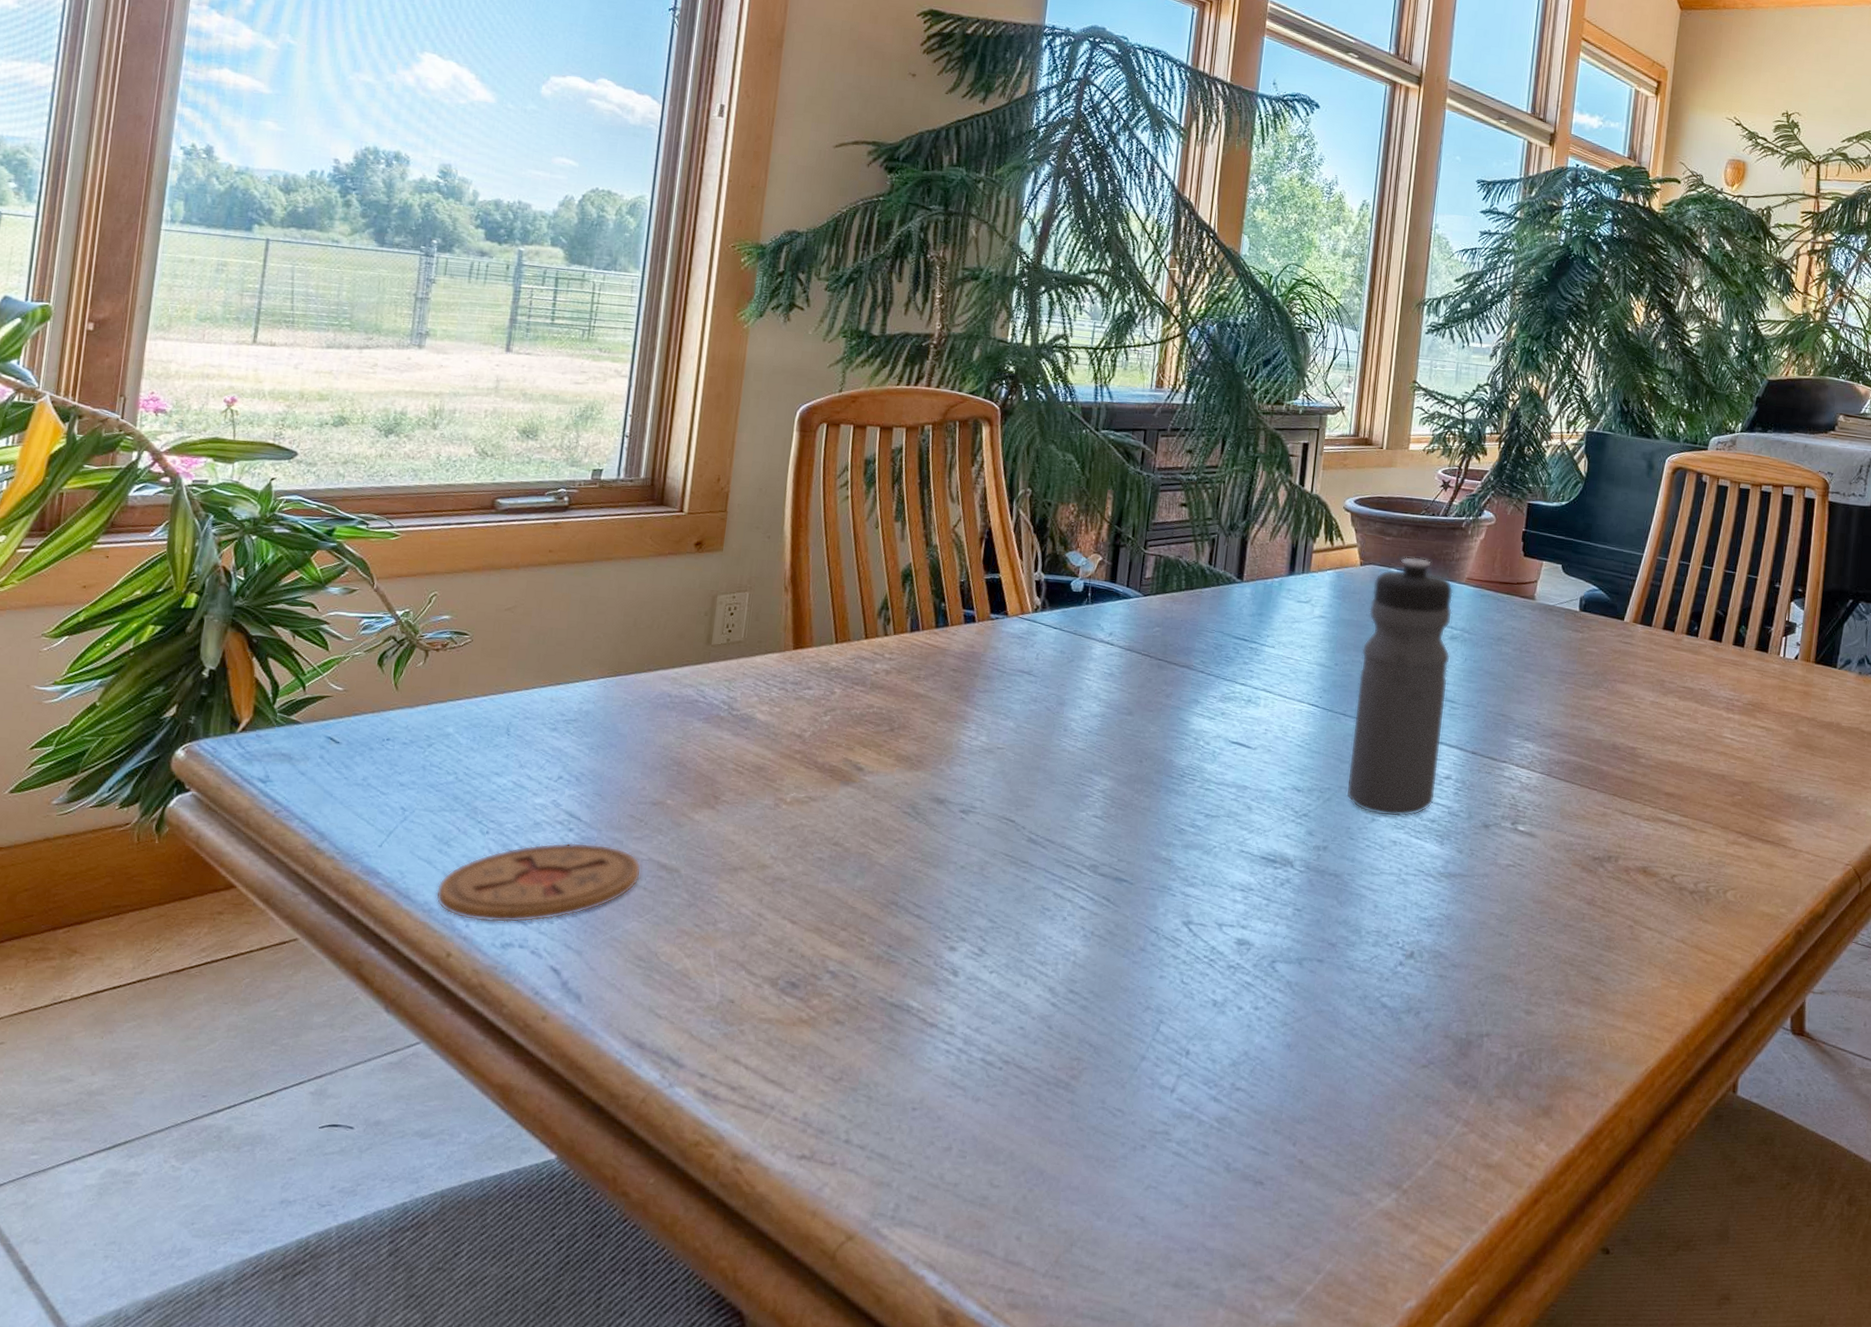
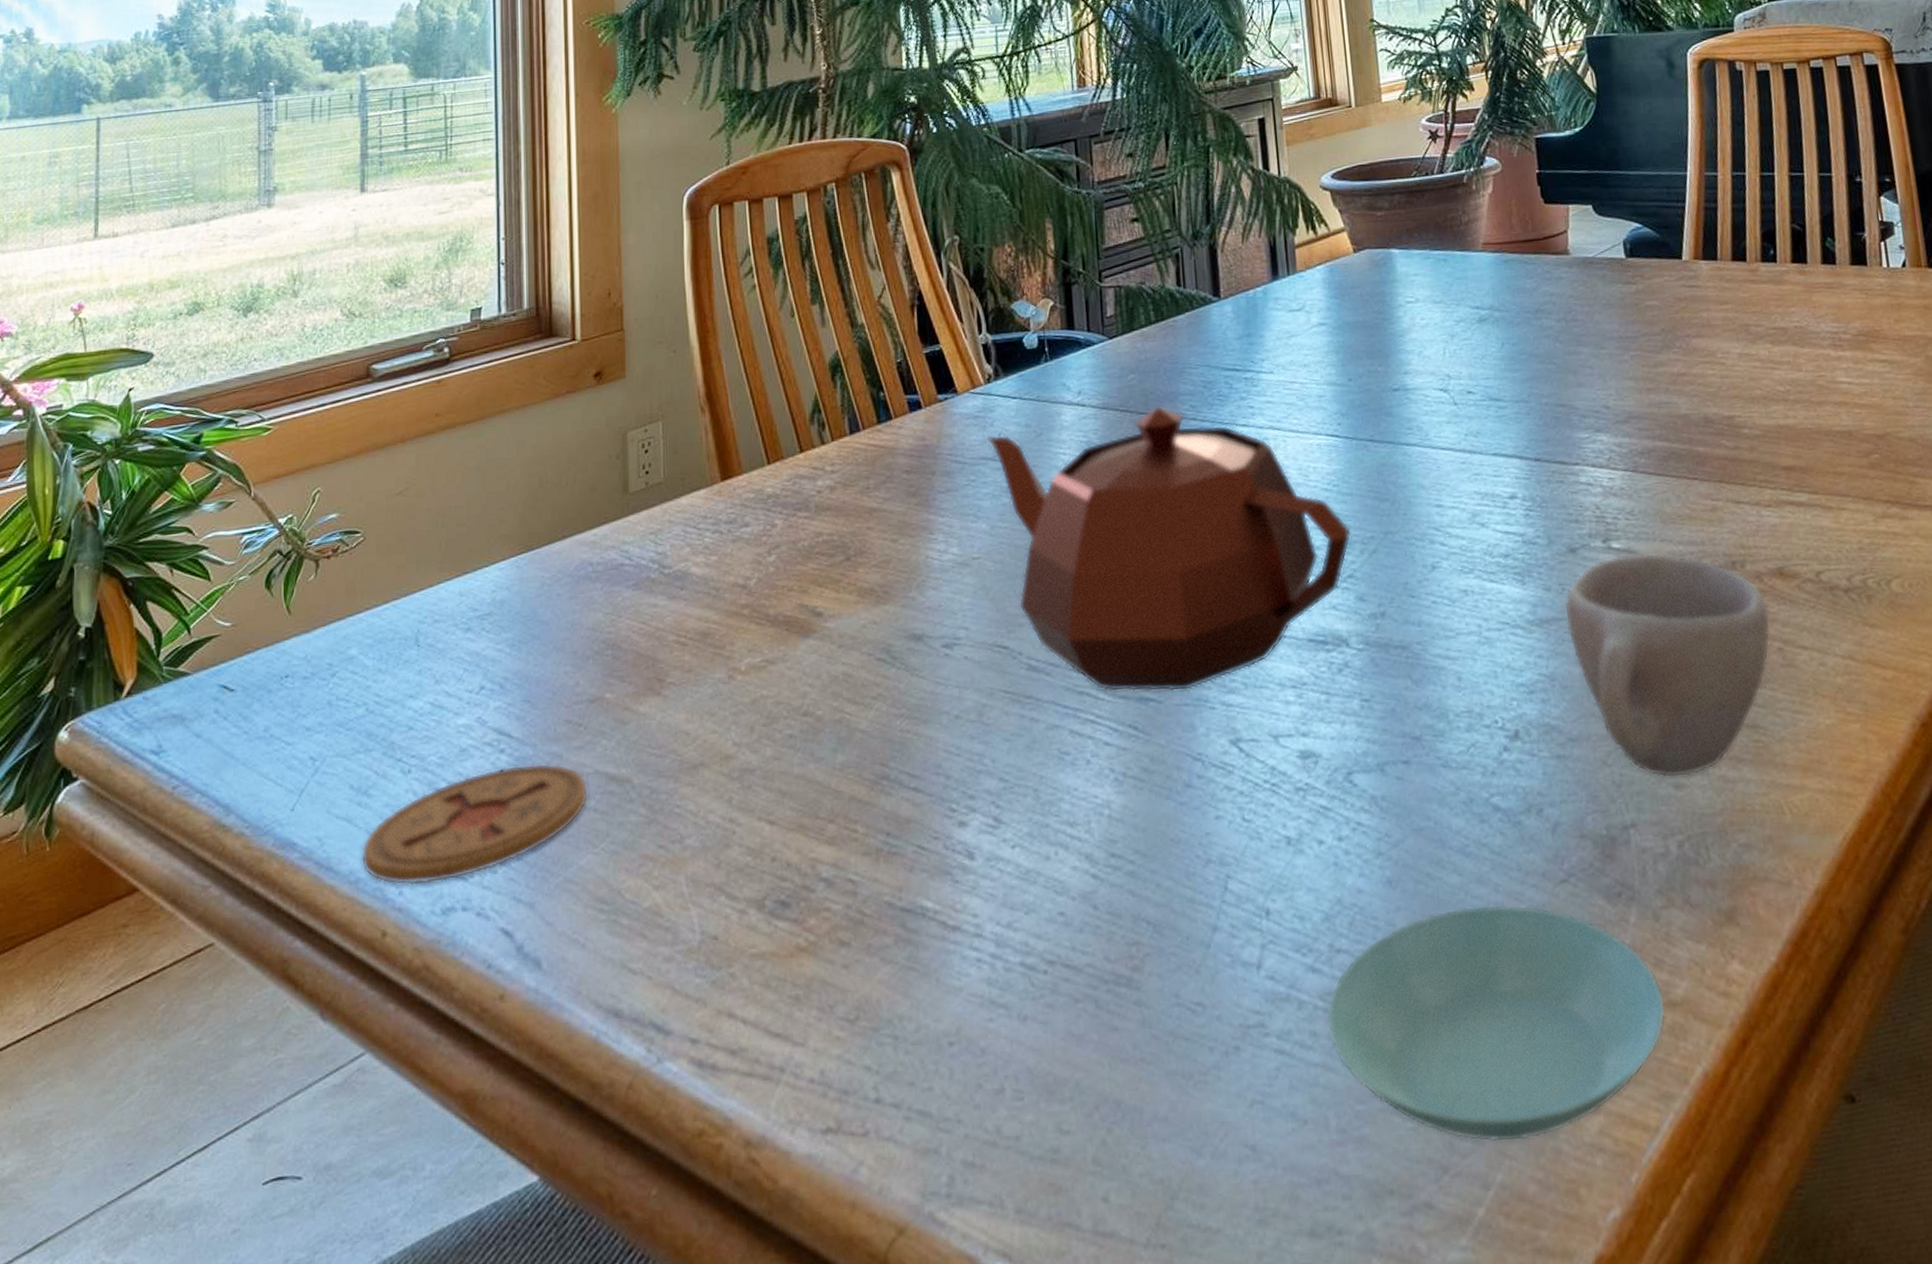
teapot: none [1025,654,1313,879] -> present [985,406,1352,692]
saucer: none [1217,1072,1484,1244] -> present [1326,904,1667,1143]
water bottle: present [1345,556,1453,817] -> none [1373,228,1503,561]
cup: none [1468,835,1629,1007] -> present [1564,552,1771,779]

